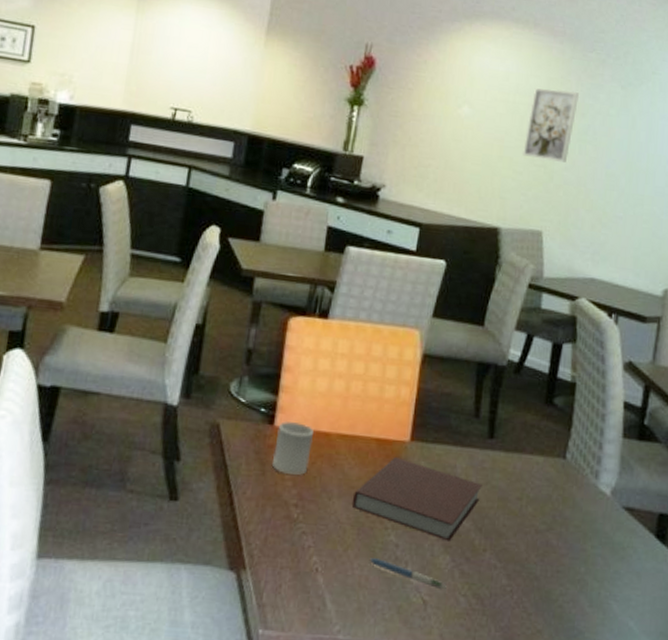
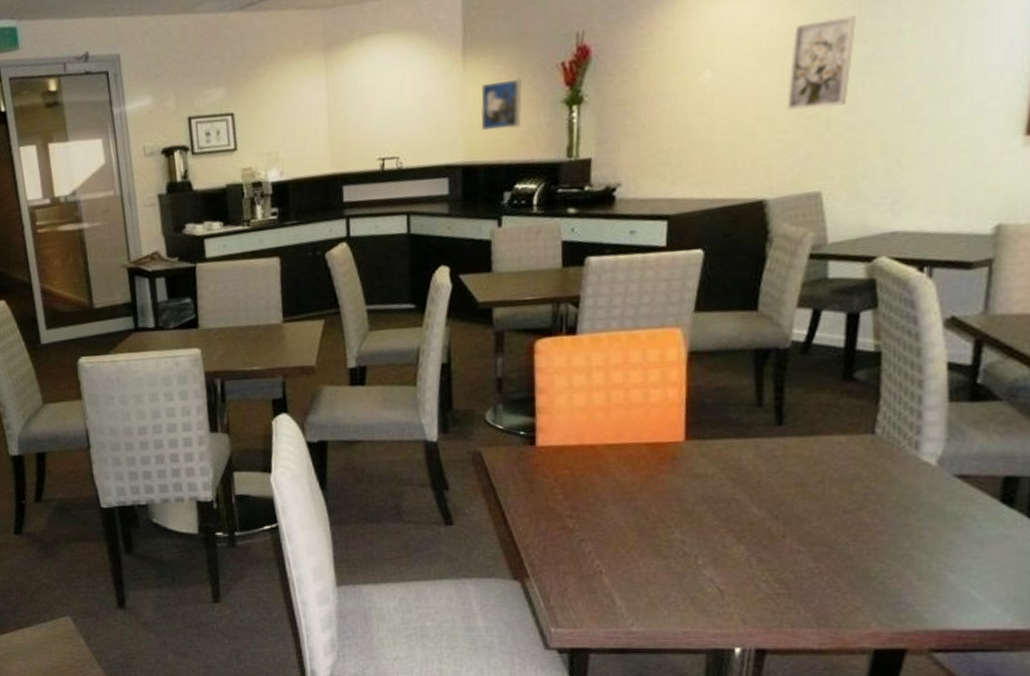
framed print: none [271,66,314,112] -> present [481,78,522,131]
cup: present [272,421,313,475] -> none [539,439,578,489]
notebook: present [351,456,482,542] -> none [628,457,774,532]
pen: present [369,558,447,590] -> none [655,556,744,579]

